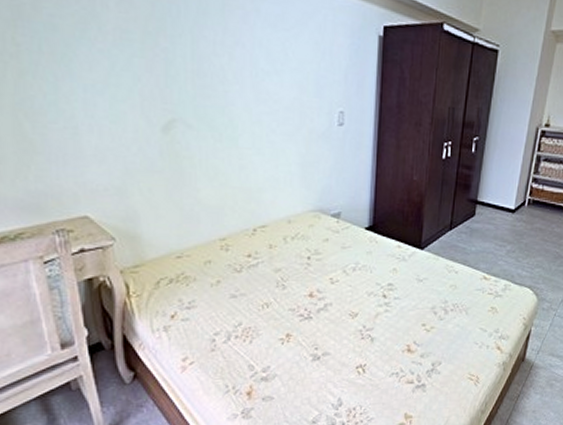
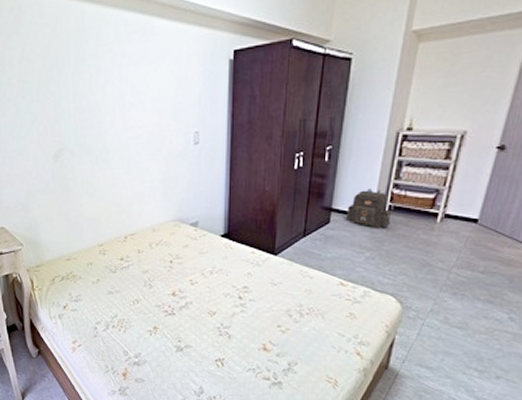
backpack: none [489,182,531,221] -> present [345,189,392,228]

